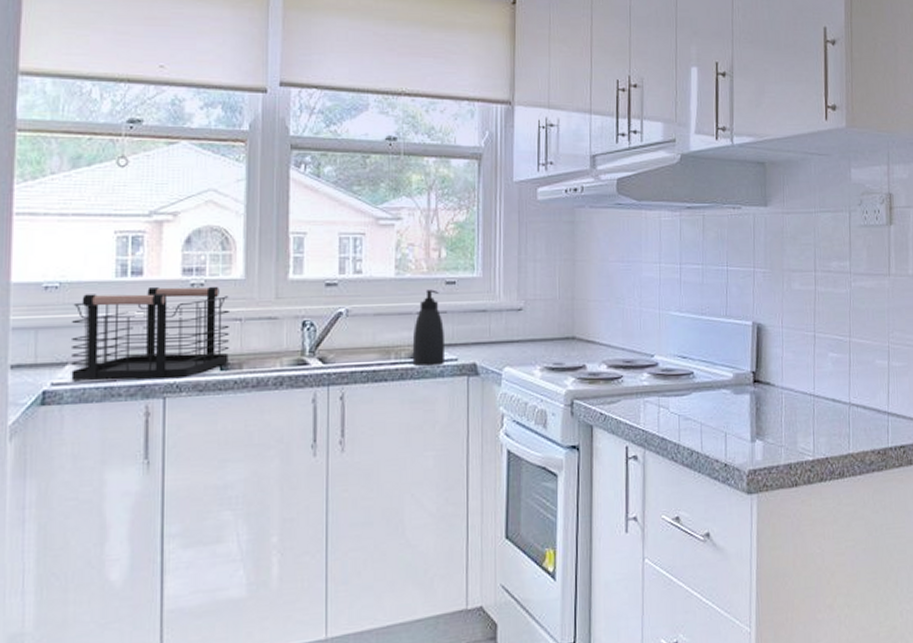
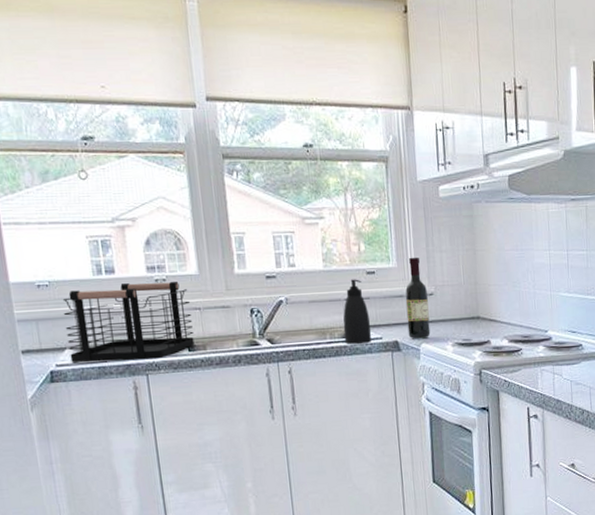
wine bottle: none [489,266,517,362] -> present [405,257,431,340]

